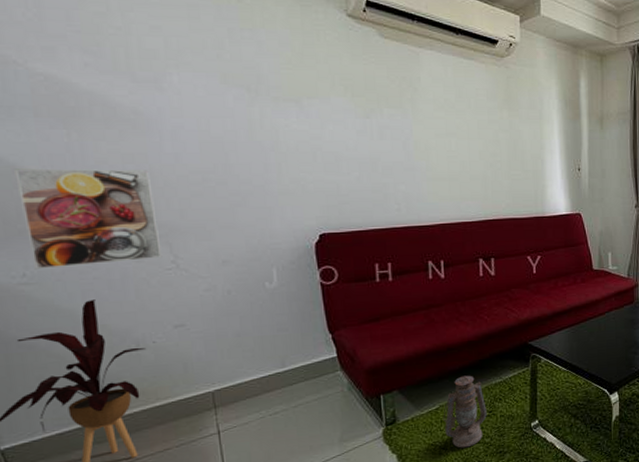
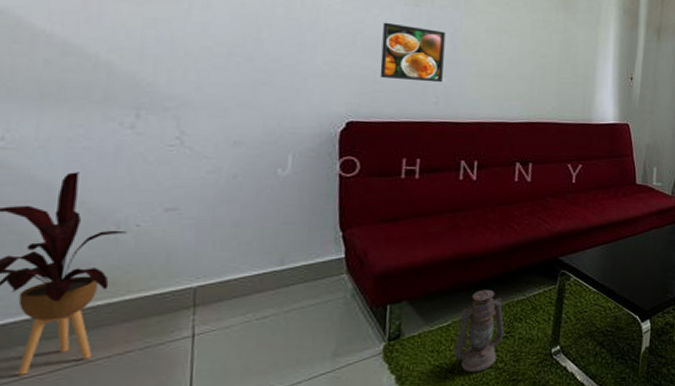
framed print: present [14,168,162,269] -> none [16,22,170,134]
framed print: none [339,136,401,190] -> present [379,22,446,83]

